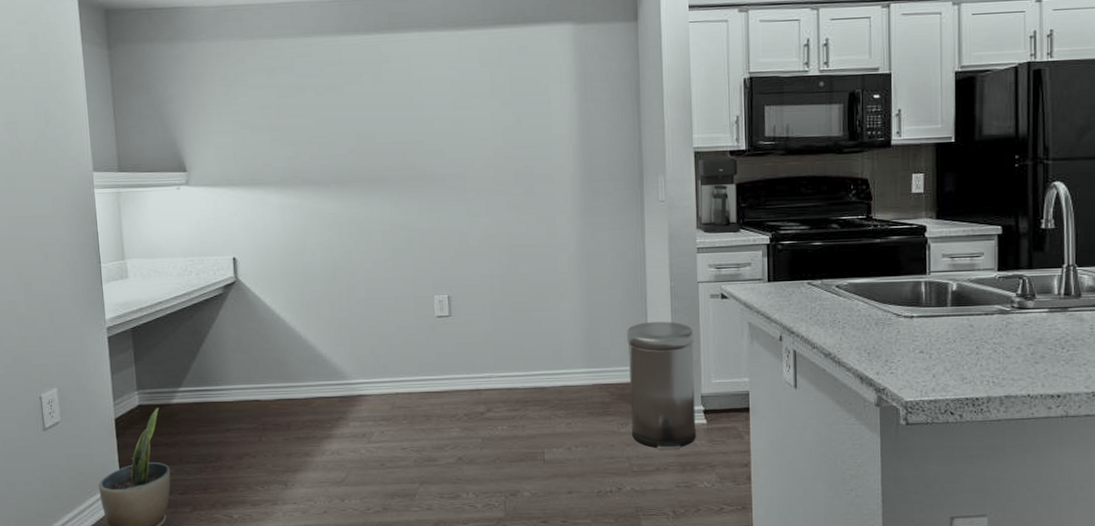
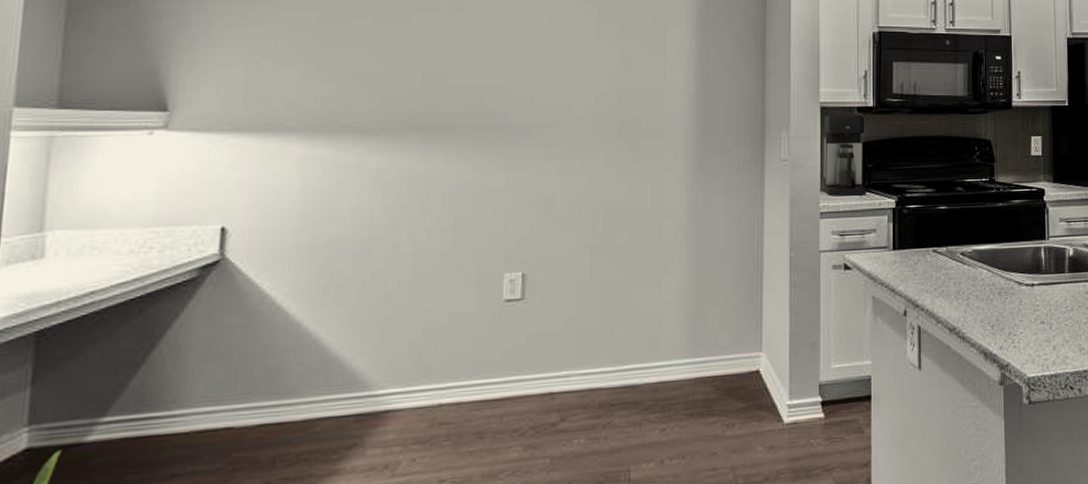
pedal bin: present [627,322,696,450] -> none [738,298,814,455]

